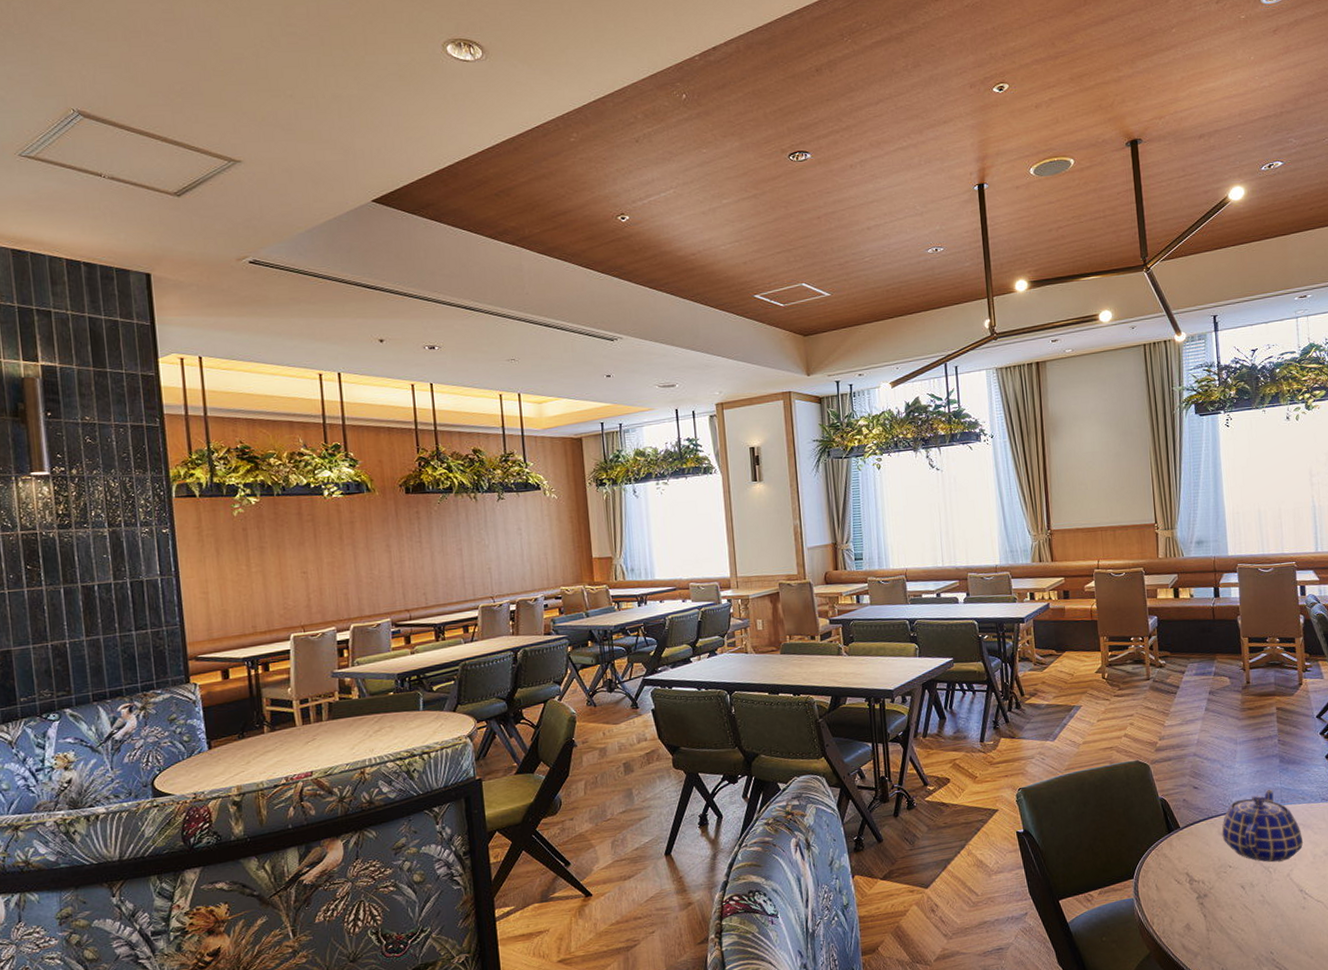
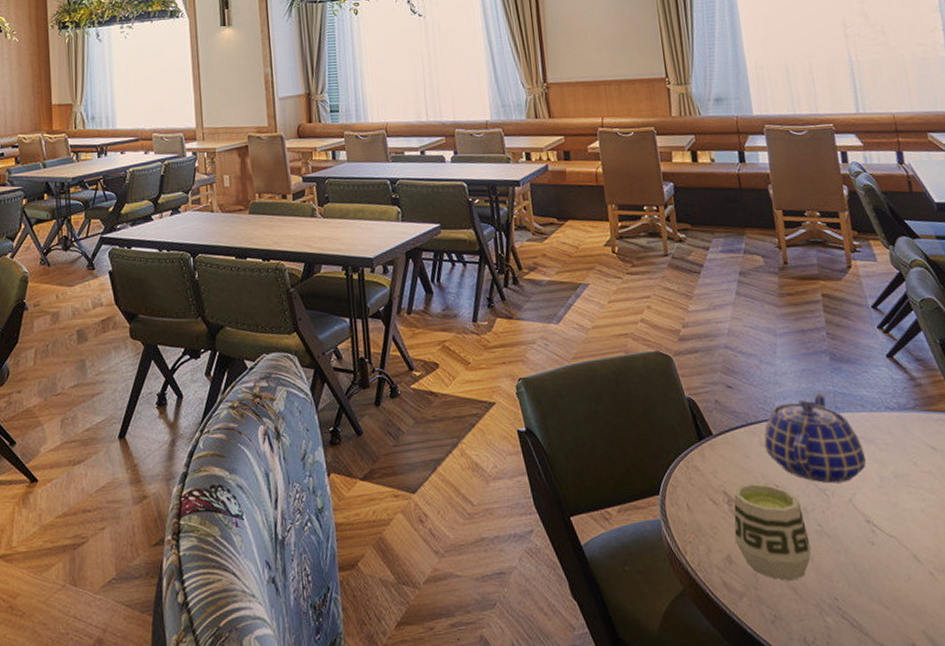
cup: none [1193,865,1254,941] -> present [733,483,811,581]

